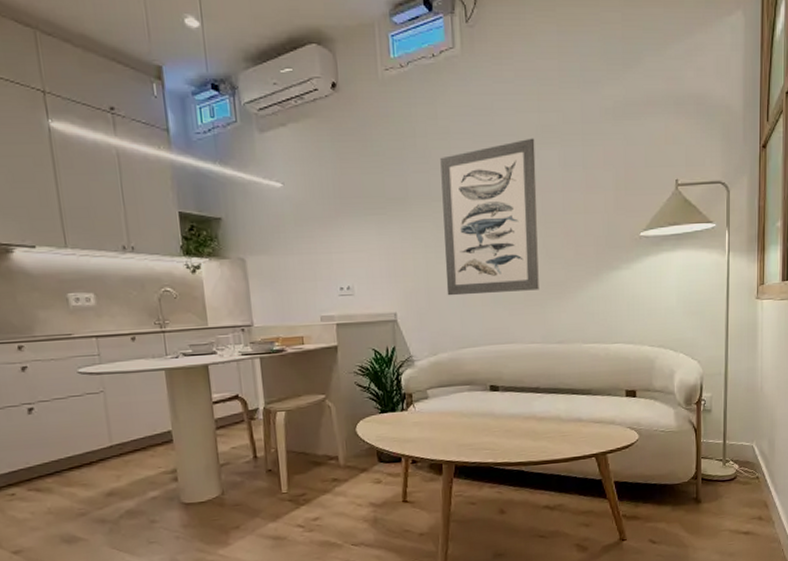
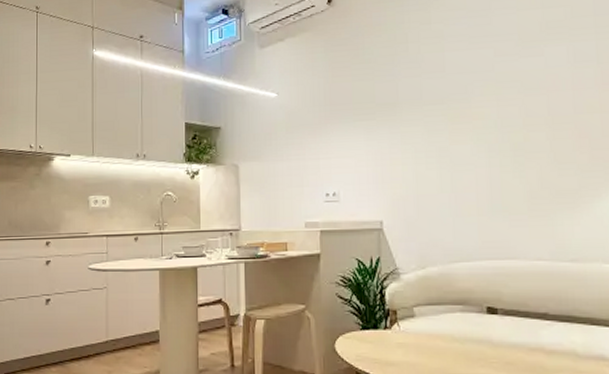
wall art: present [440,138,539,296] -> none [433,35,546,204]

